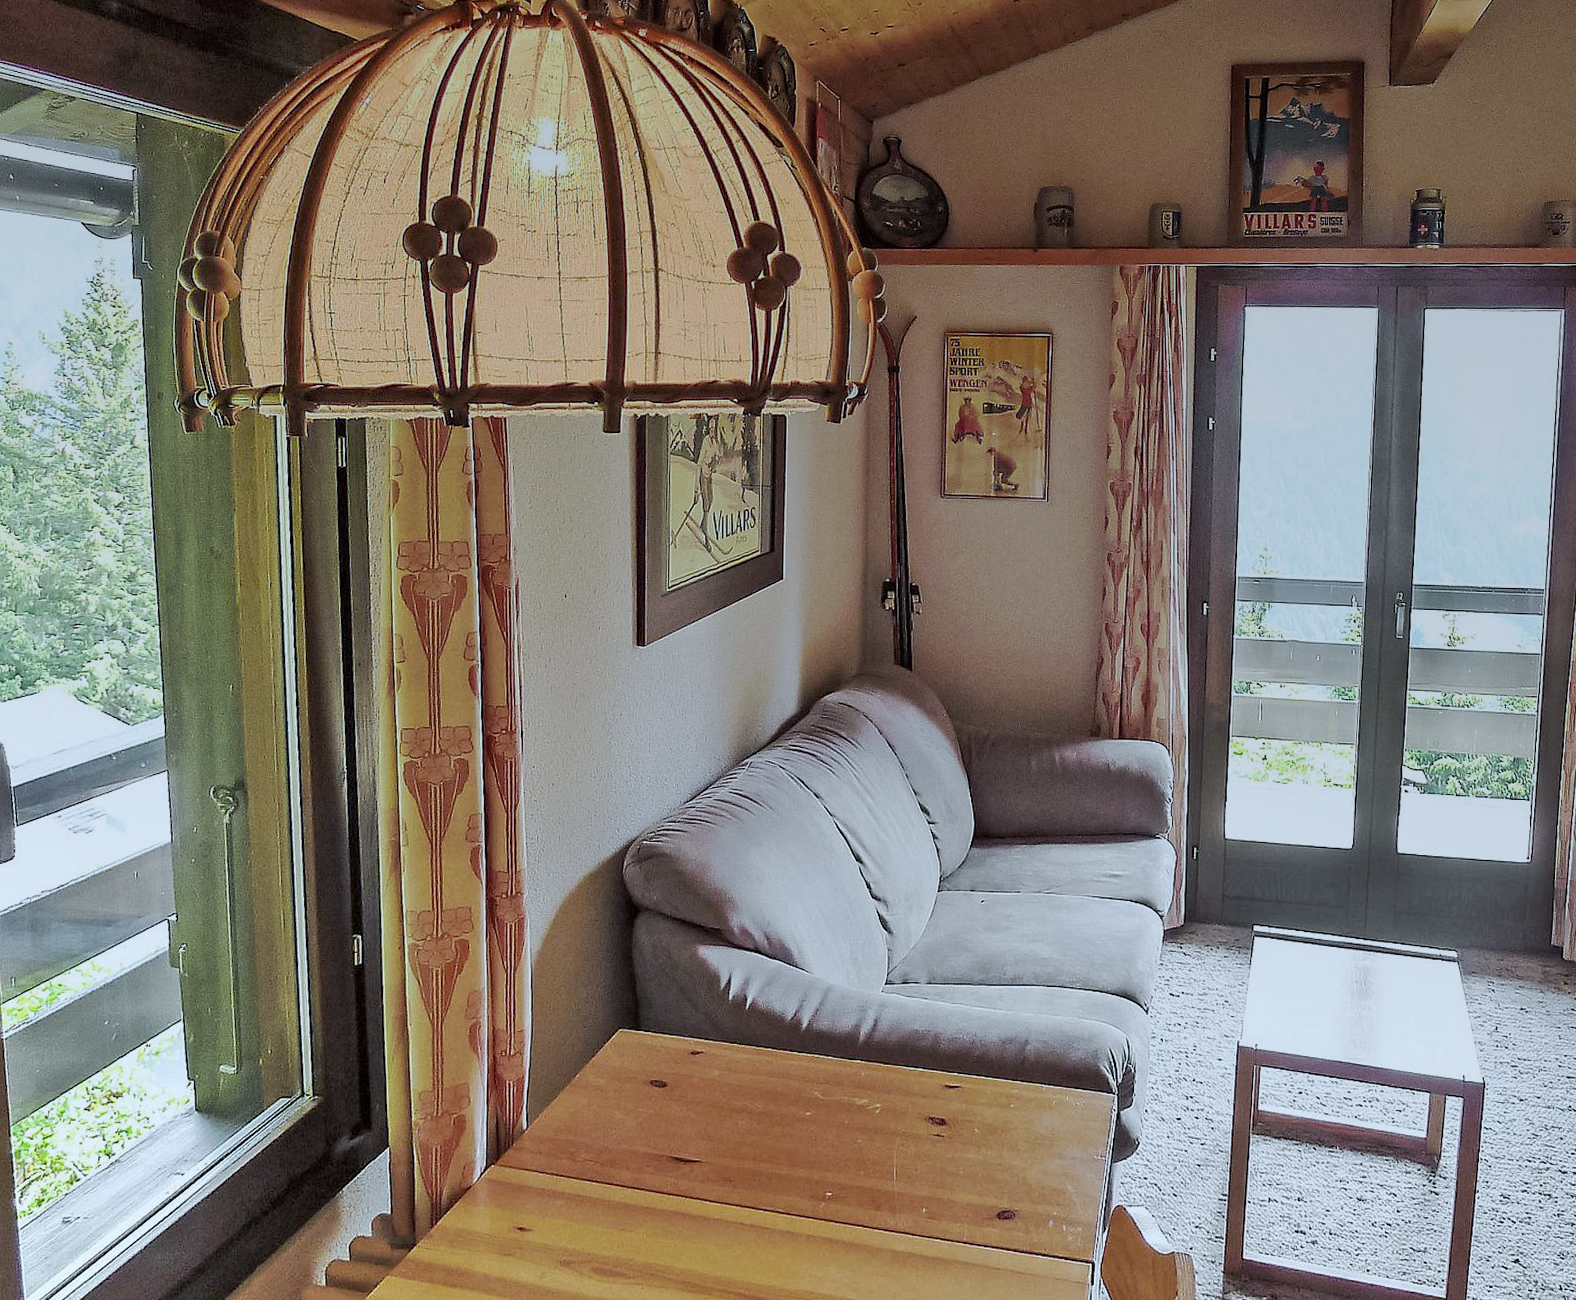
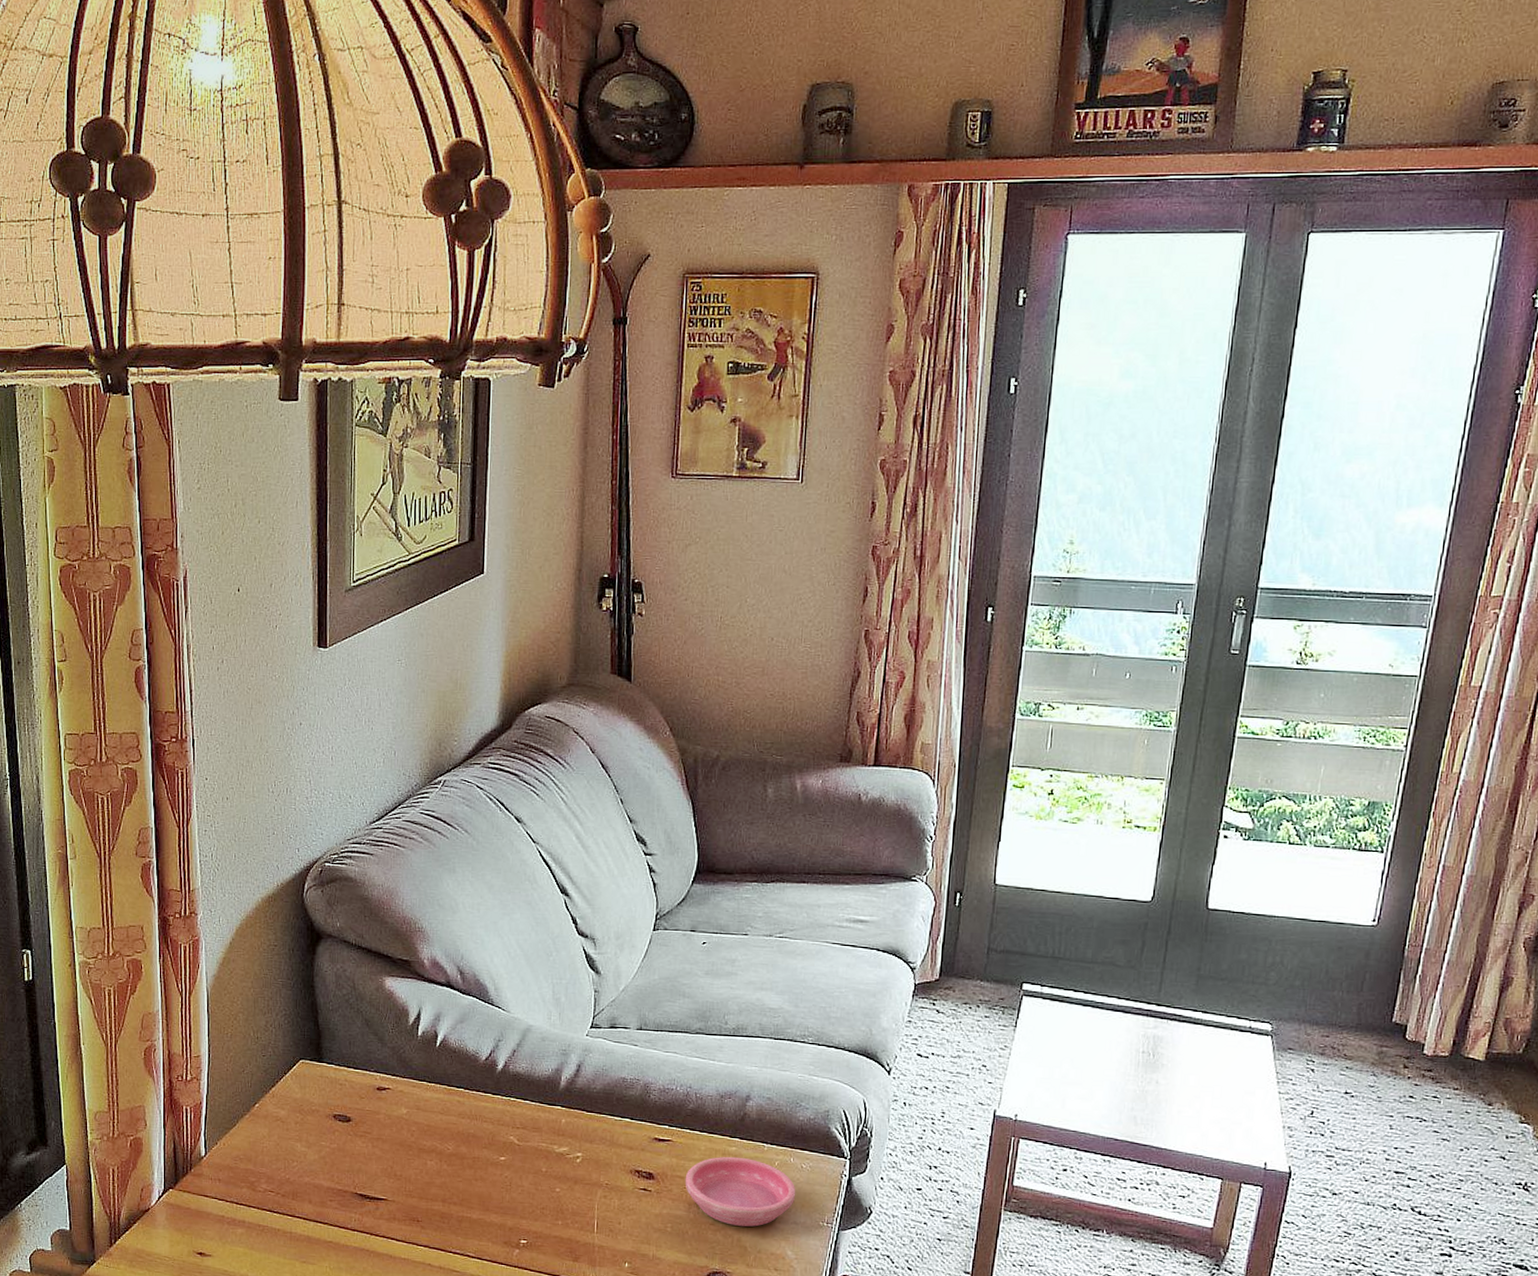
saucer: none [974,1098,1073,1165] -> present [685,1156,796,1227]

